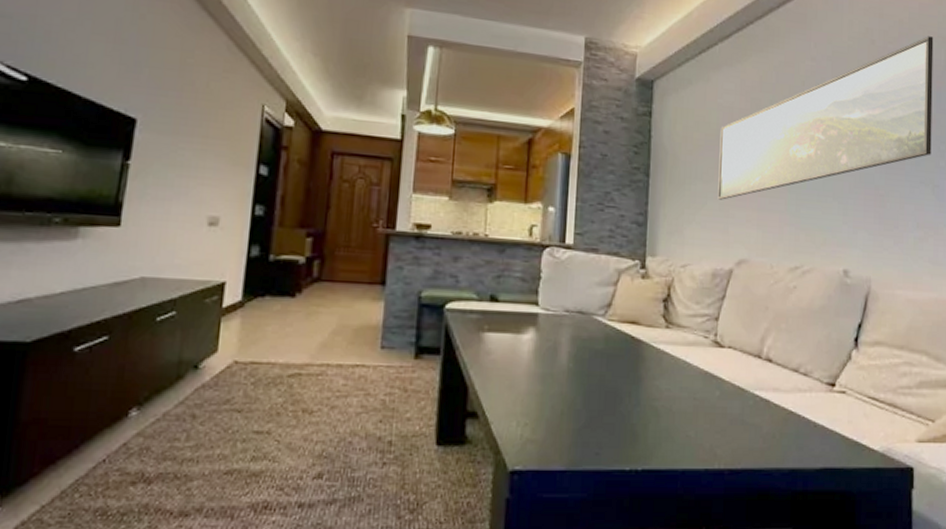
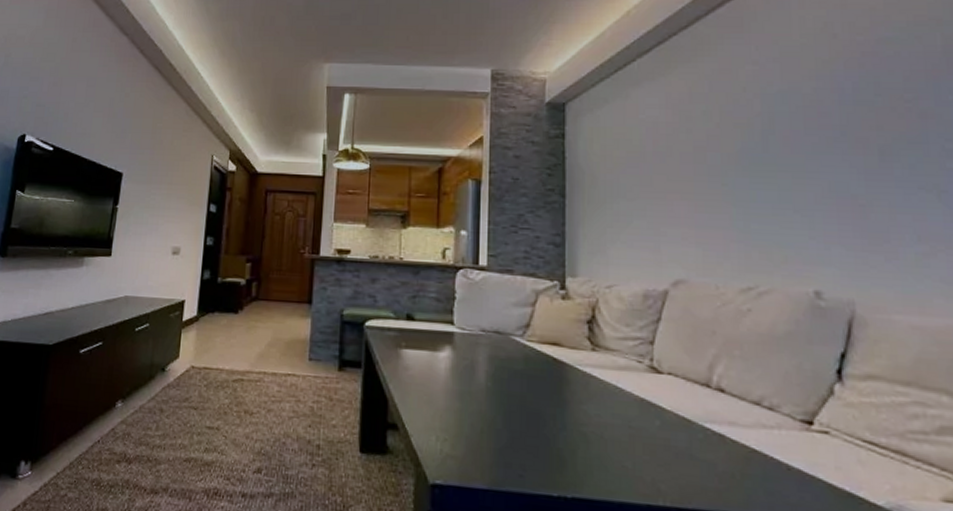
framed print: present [717,36,934,200] -> none [644,20,932,218]

